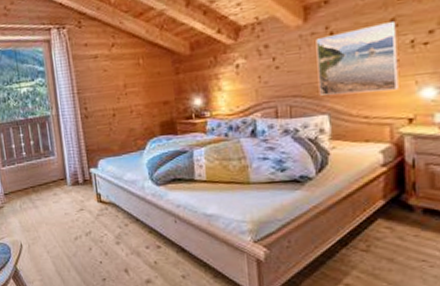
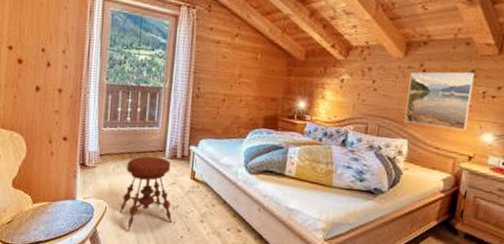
stool: none [32,185,88,265] -> present [119,156,172,231]

